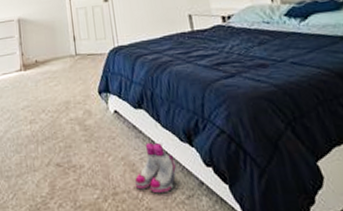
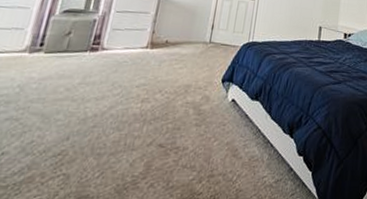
boots: present [134,142,177,194] -> none [232,131,275,177]

